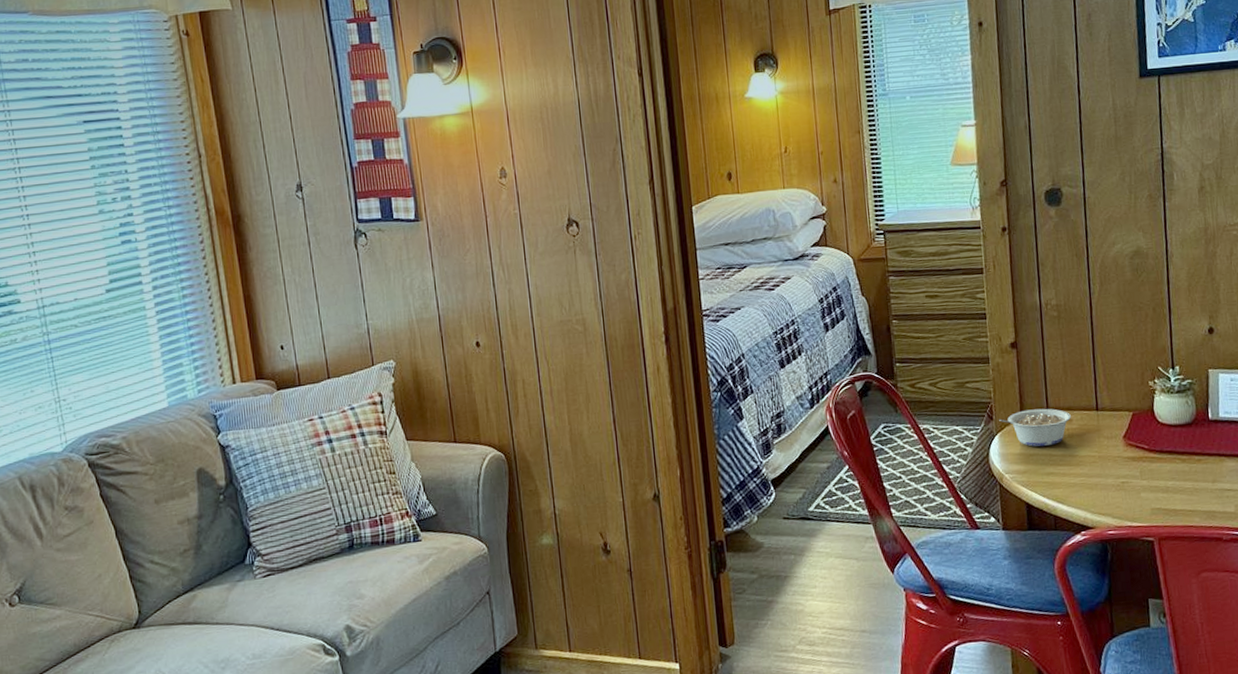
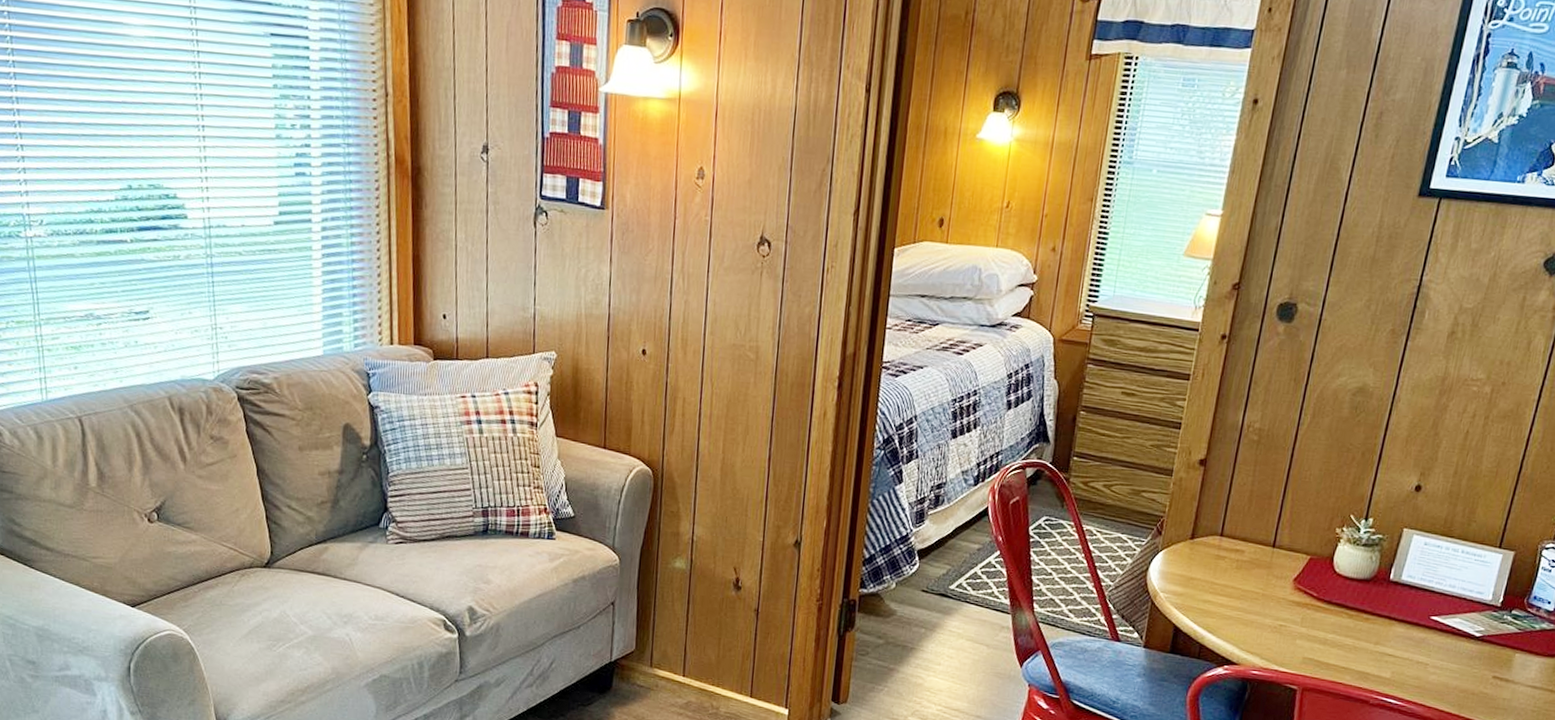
legume: present [999,408,1071,447] -> none [1167,531,1244,573]

